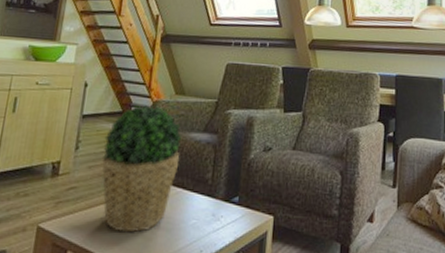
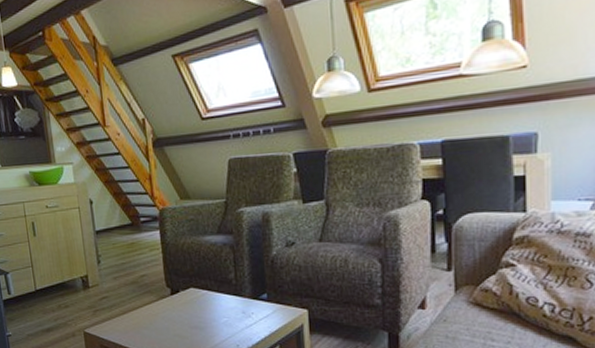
potted plant: present [101,105,181,233] -> none [121,214,199,333]

